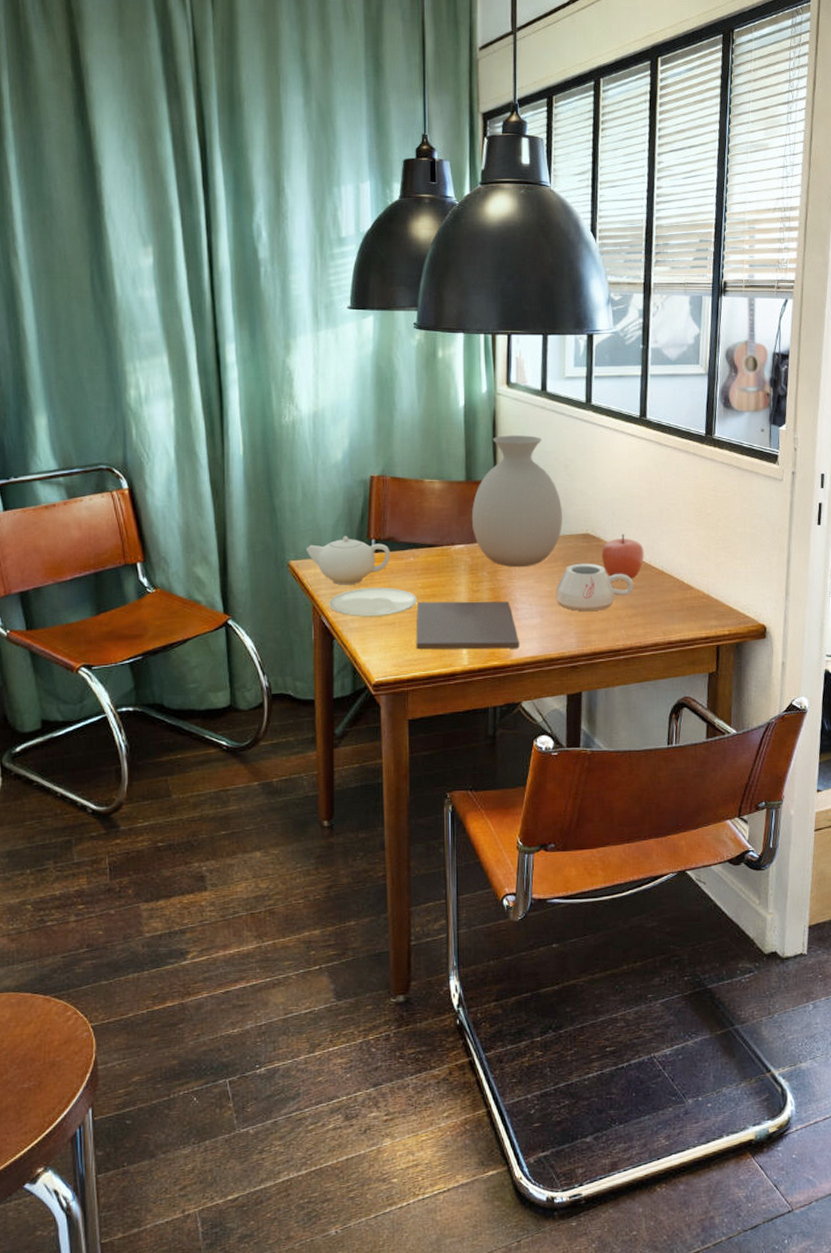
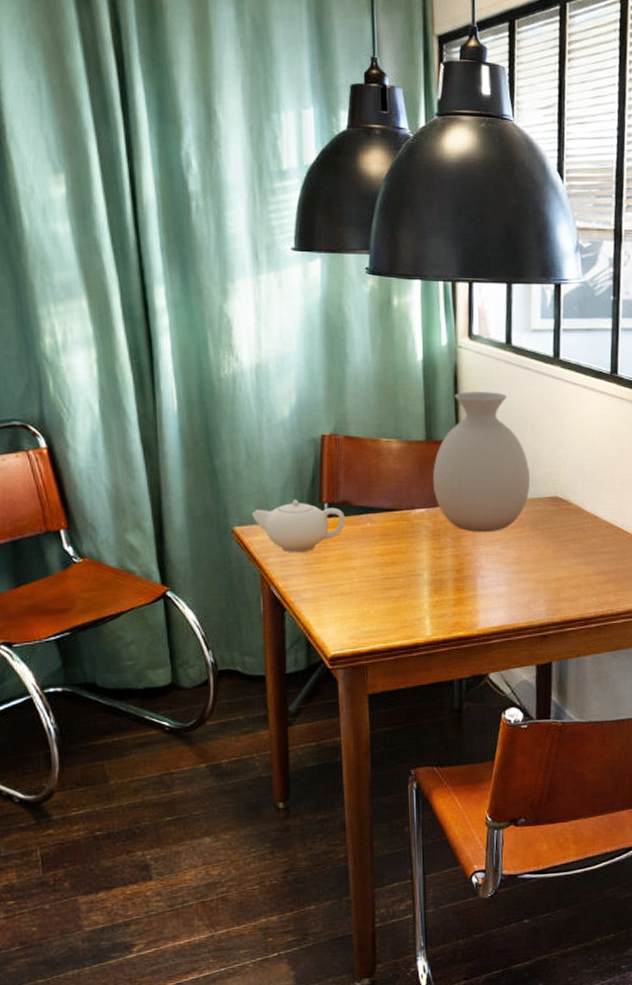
plate: present [328,587,418,617] -> none [278,554,376,587]
plaque: present [416,601,519,650] -> none [374,568,486,621]
cup: present [555,563,633,612] -> none [523,527,605,579]
fruit: present [602,534,644,579] -> none [572,497,616,544]

